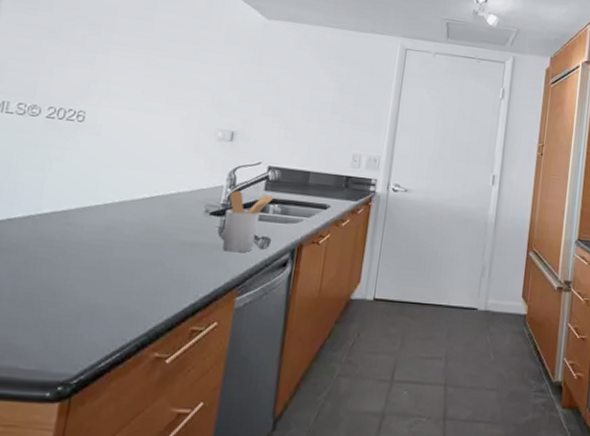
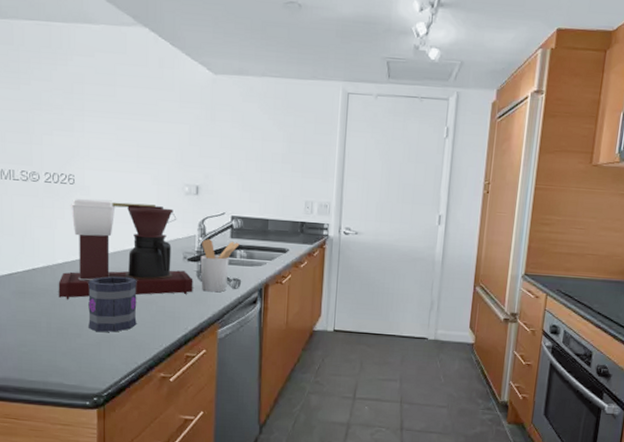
coffee maker: none [35,138,214,258] -> present [58,198,193,299]
mug: none [68,230,143,300] -> present [88,276,137,333]

